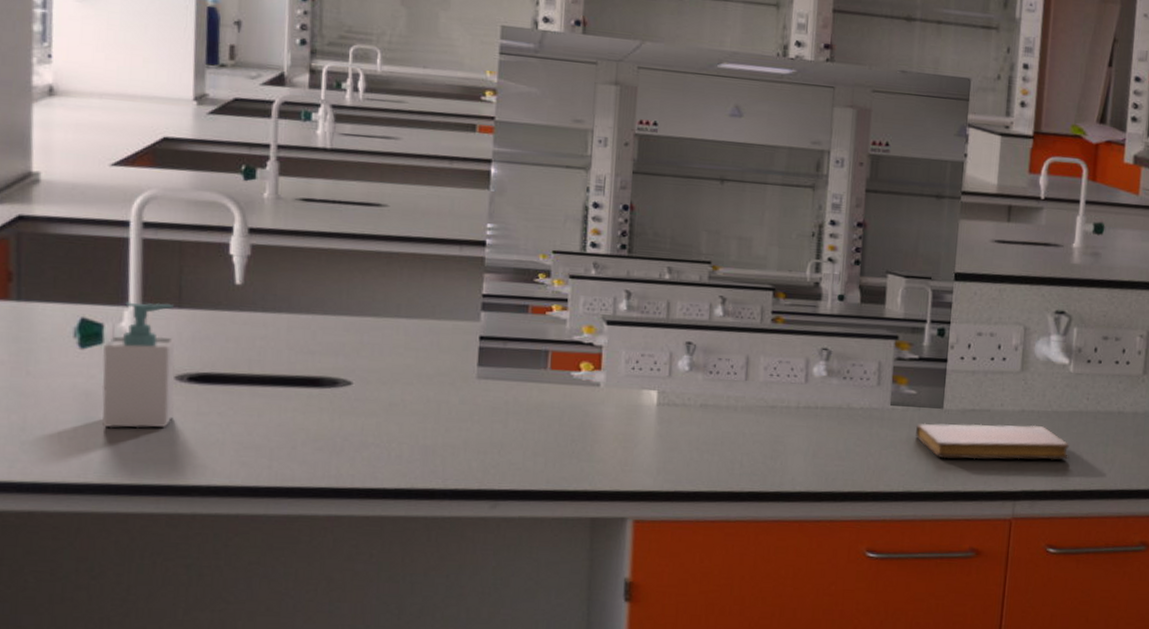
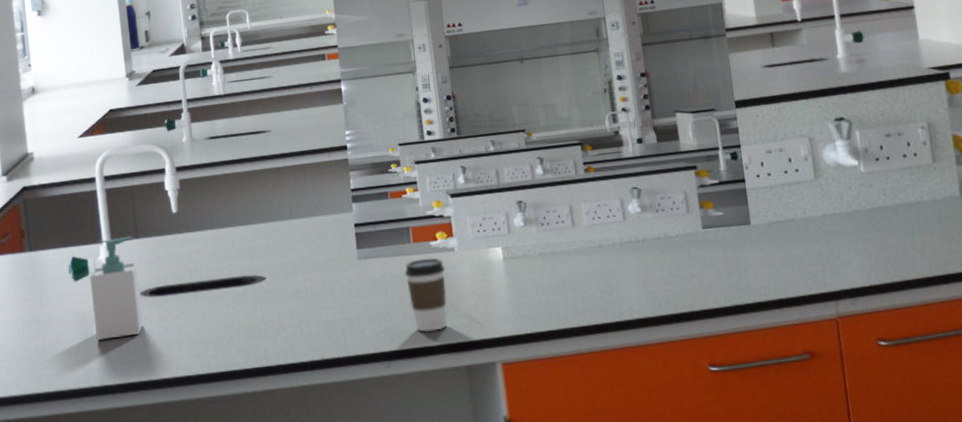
coffee cup: none [533,389,585,474] -> present [404,257,447,332]
notebook: present [915,423,1069,460] -> none [729,227,880,270]

